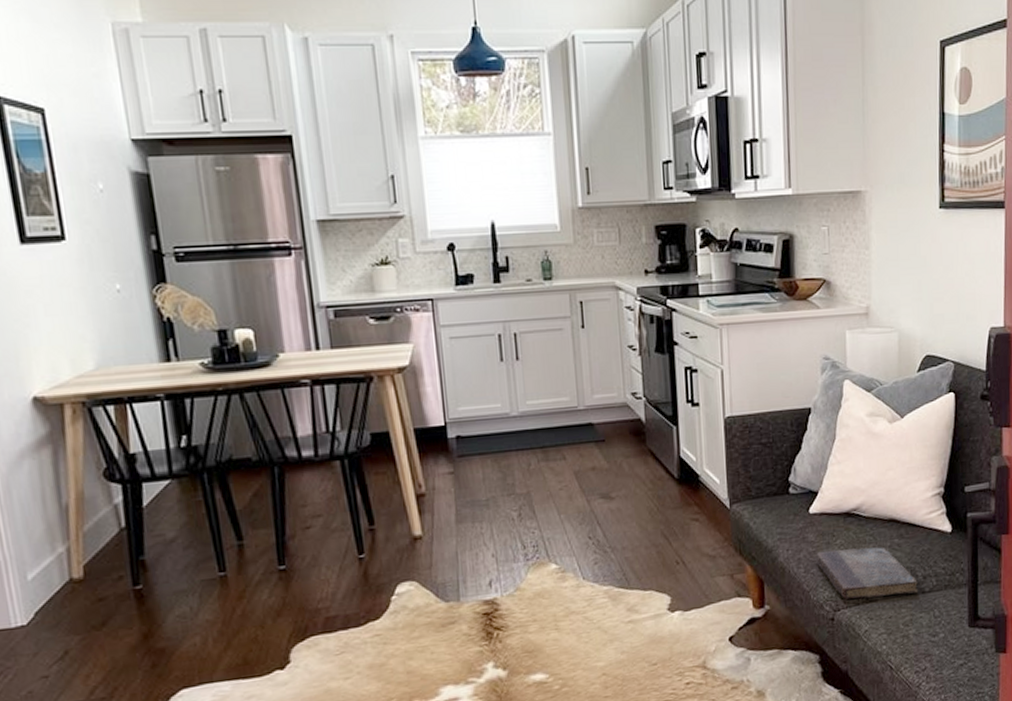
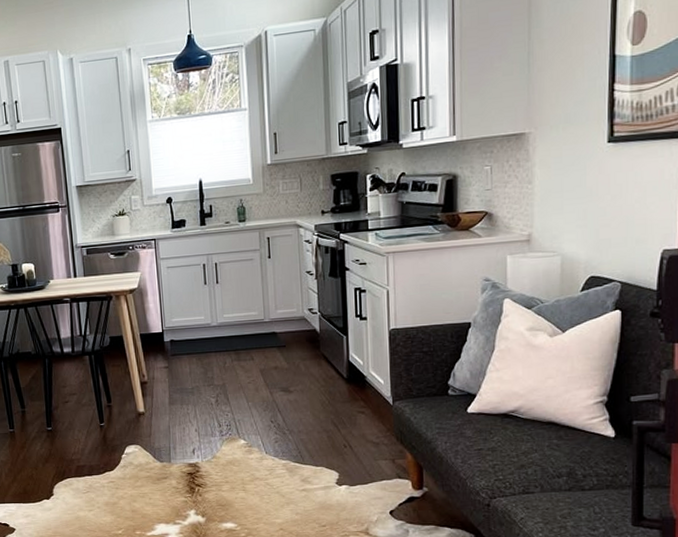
book: present [816,547,918,599] -> none [473,445,577,490]

